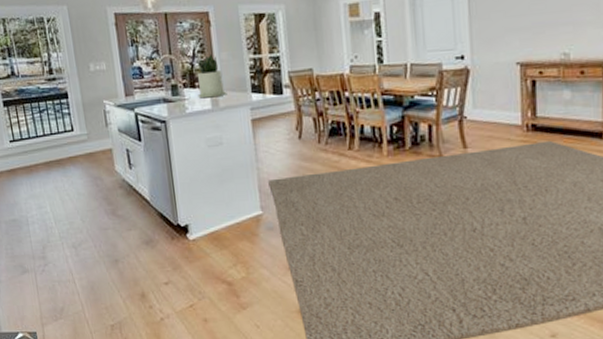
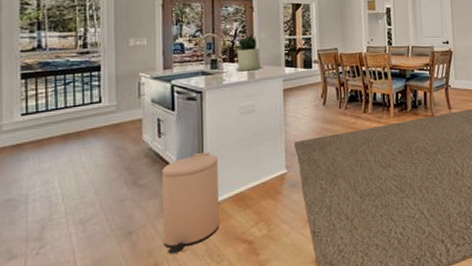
pedal bin: none [137,187,198,285] -> present [162,152,219,254]

